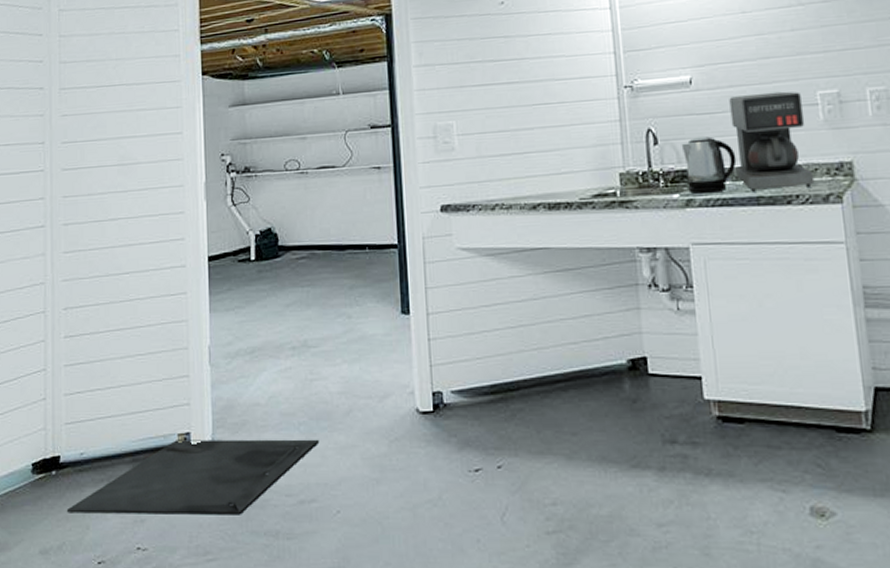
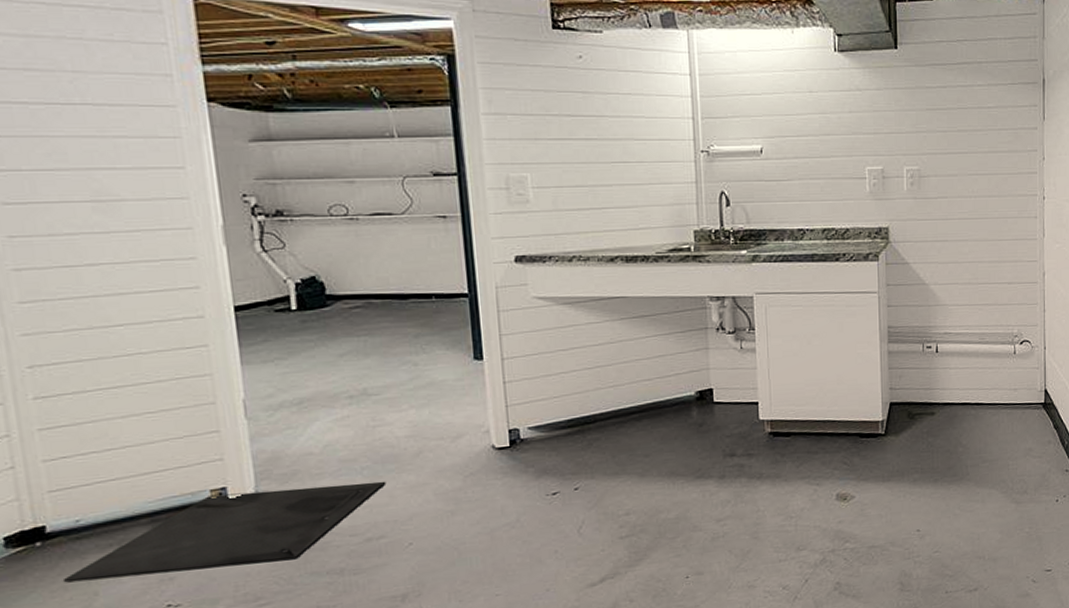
kettle: present [681,136,737,194] -> none [750,201,797,250]
coffee maker: present [729,91,815,192] -> none [794,165,858,250]

